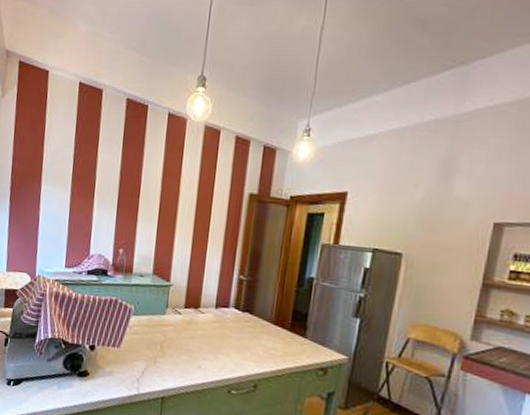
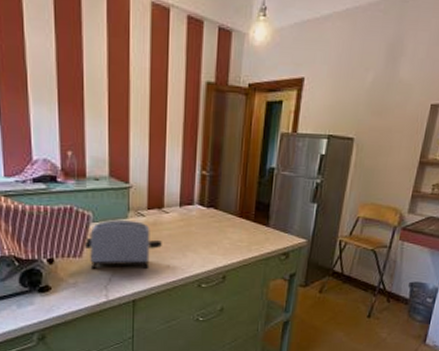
toaster: none [123,314,195,367] -> present [84,220,162,270]

